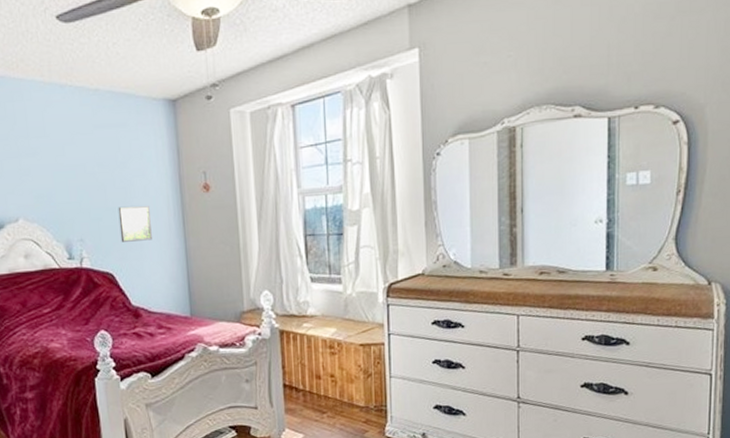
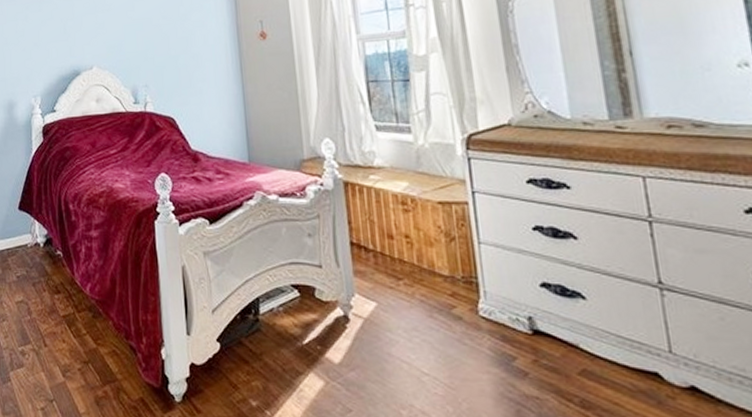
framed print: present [118,206,152,242] -> none [179,54,211,88]

